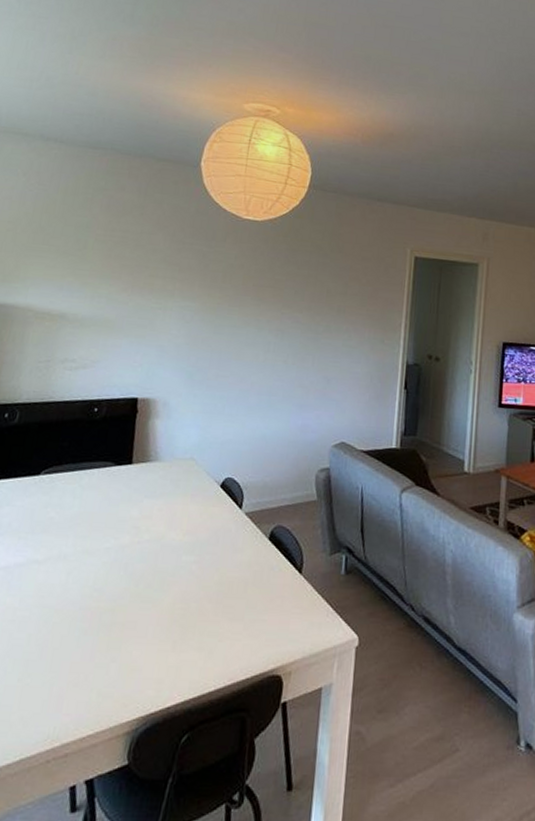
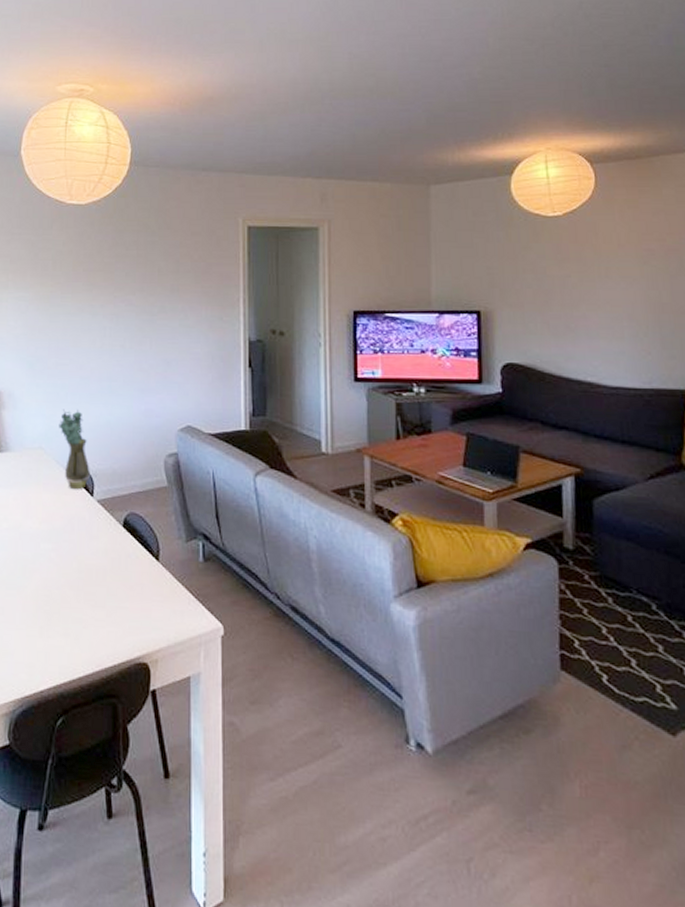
vase: none [213,421,242,502] -> present [59,409,90,490]

